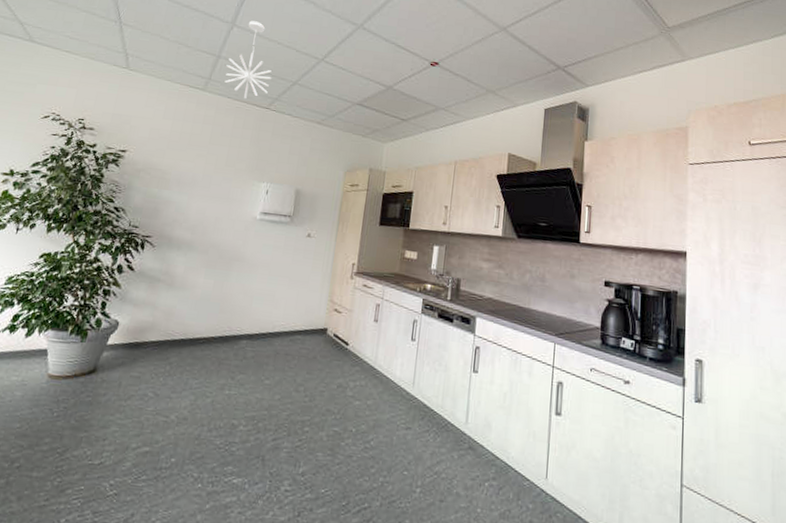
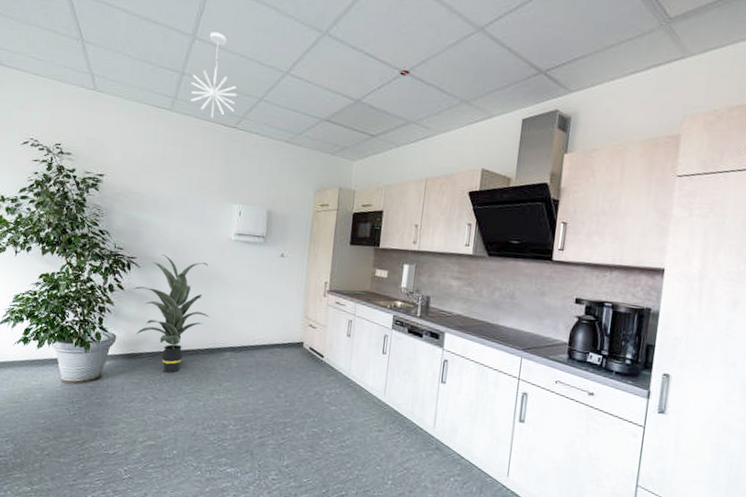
indoor plant: none [141,233,230,365] -> present [132,254,210,373]

